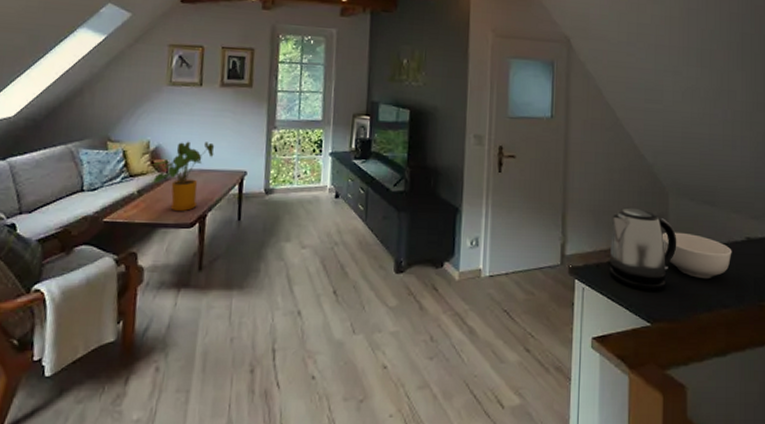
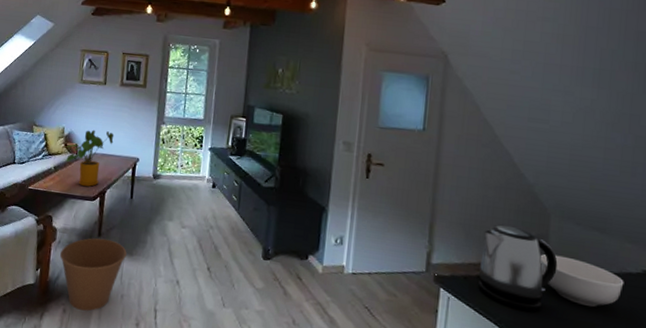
basket: none [149,272,236,365] -> present [60,238,127,312]

